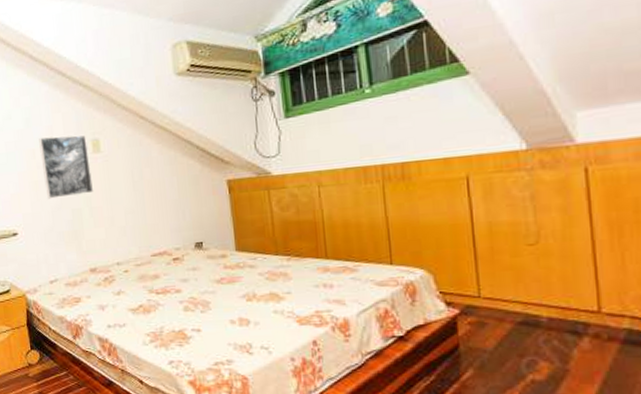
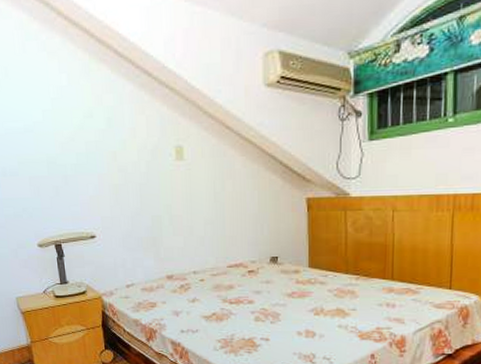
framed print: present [39,135,94,199] -> none [121,139,175,204]

